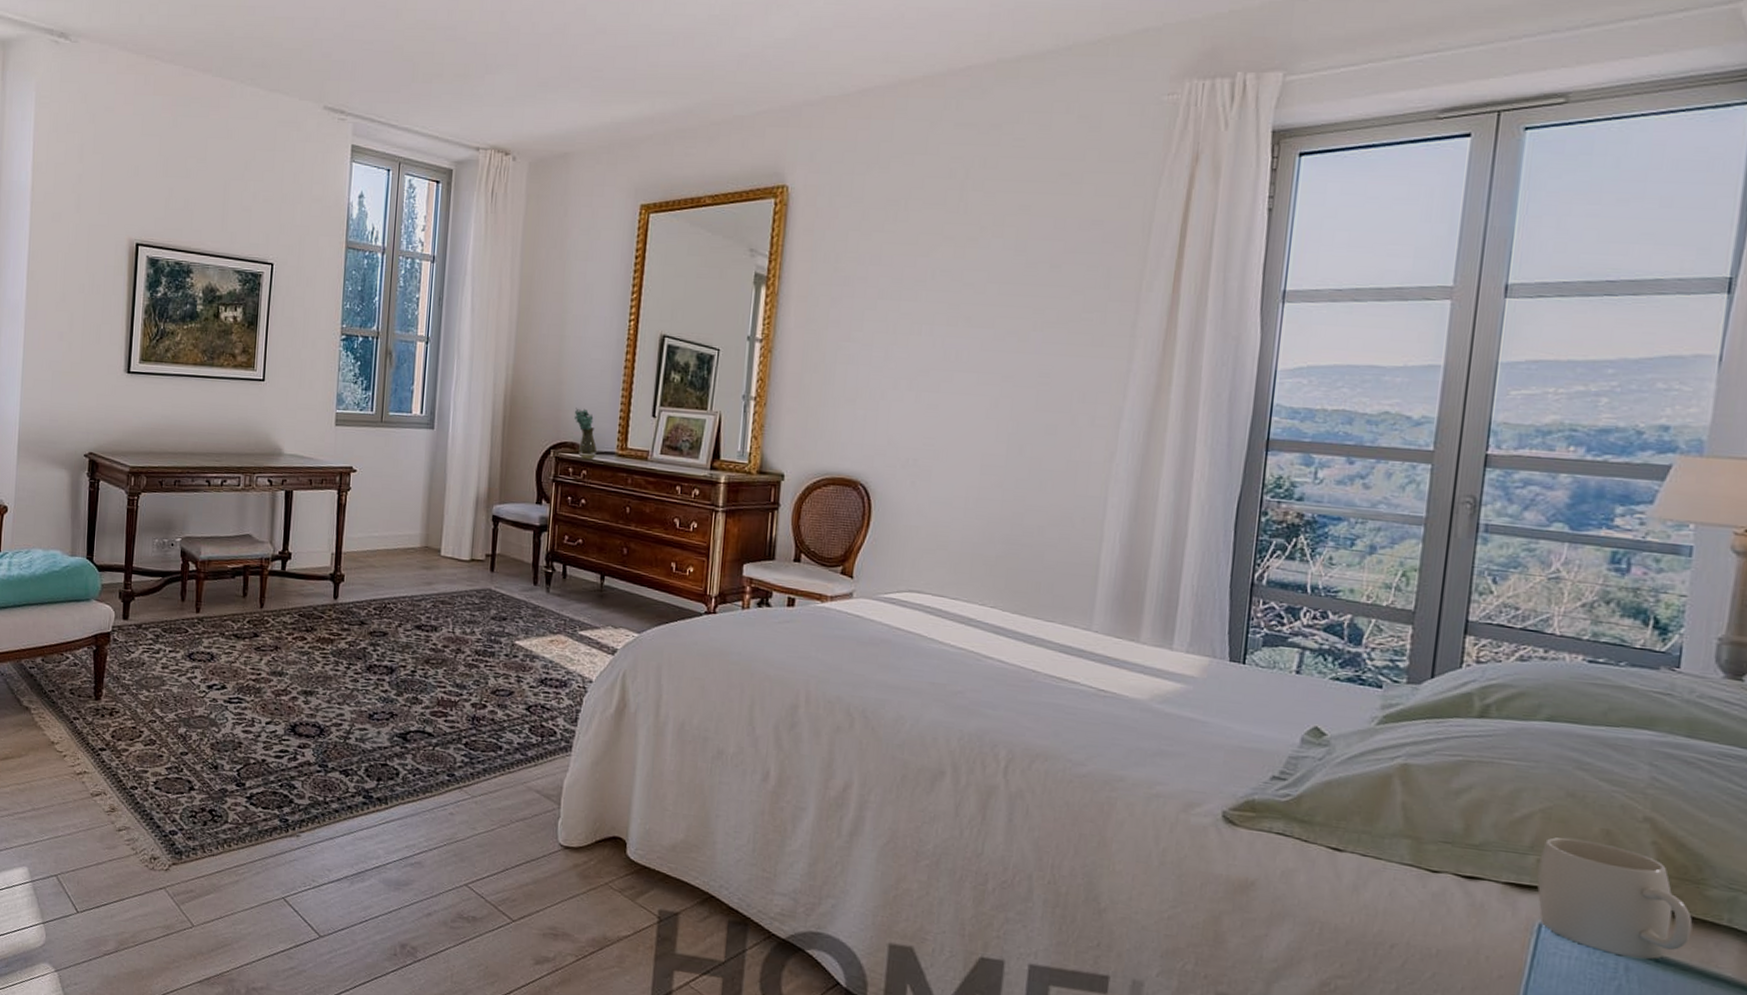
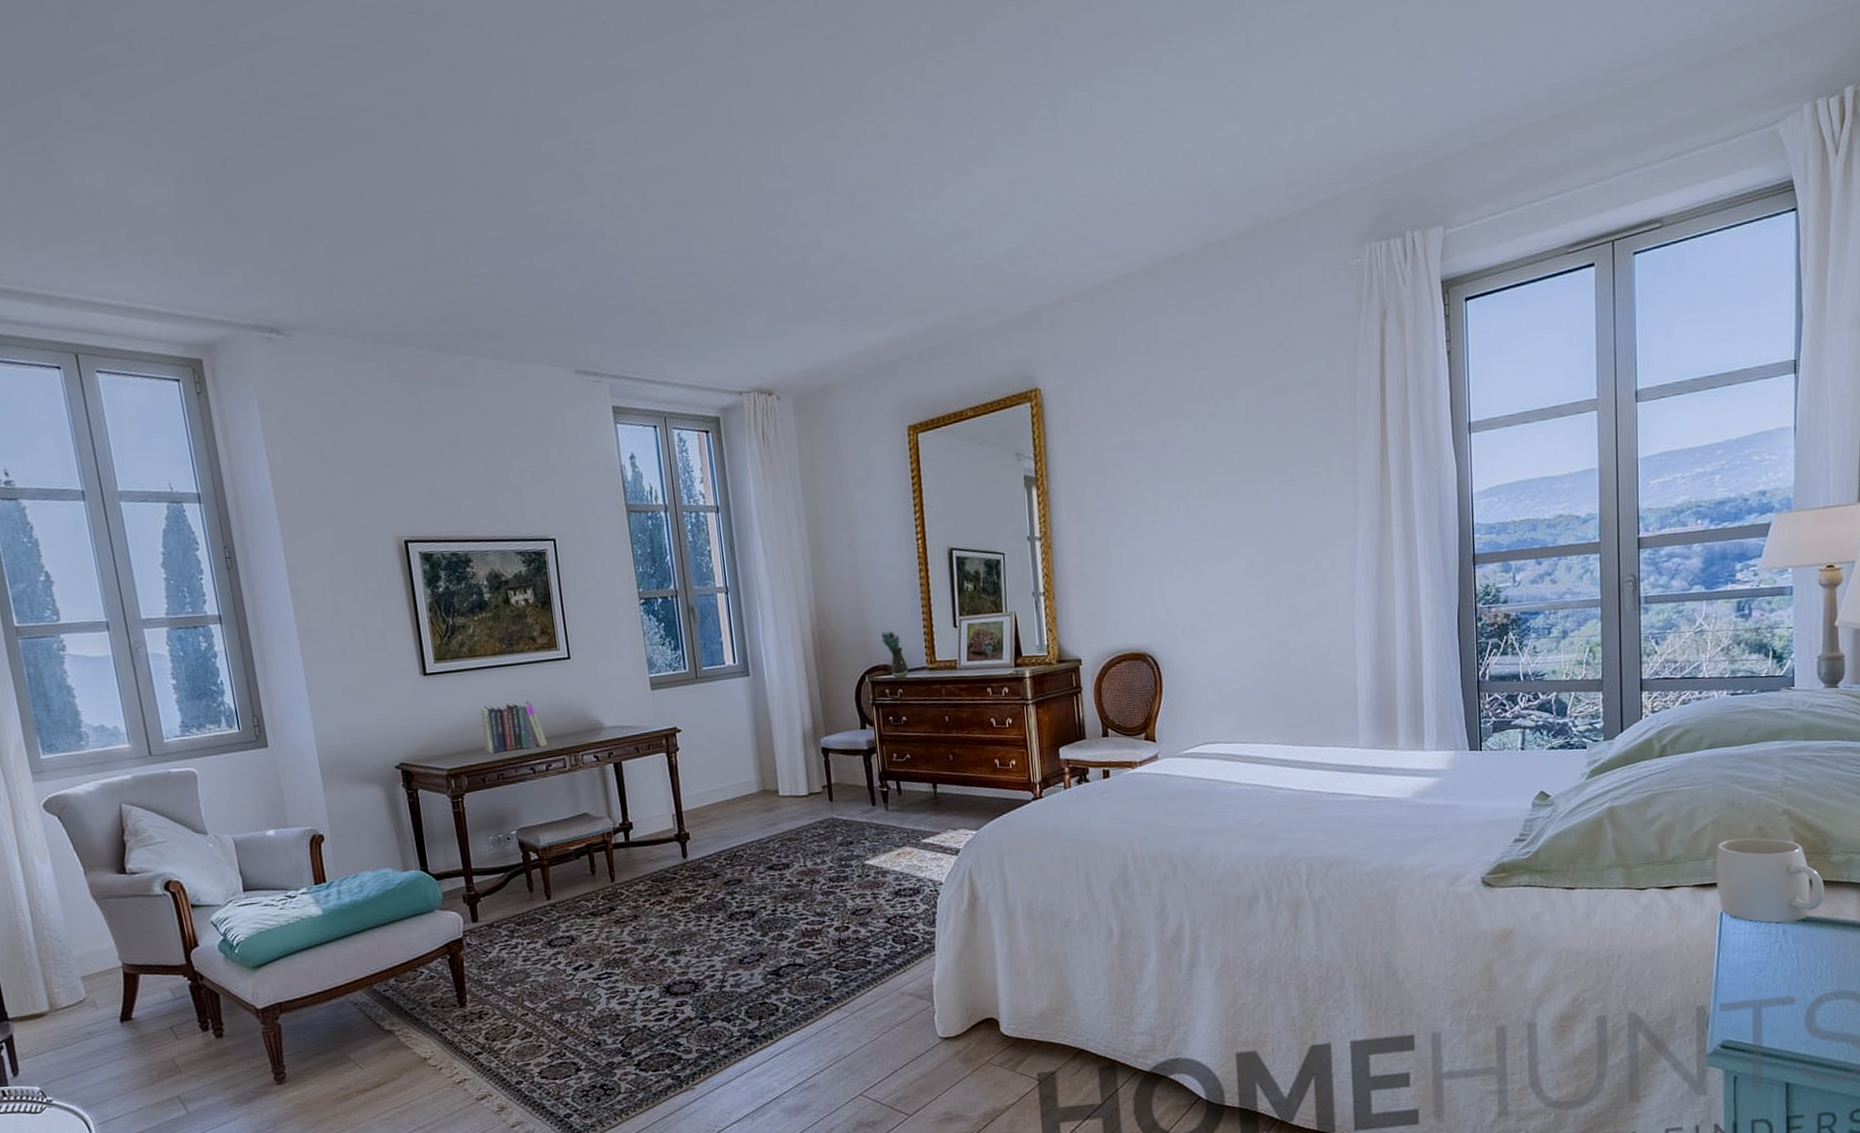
books: none [168,412,227,463] -> present [480,702,547,754]

